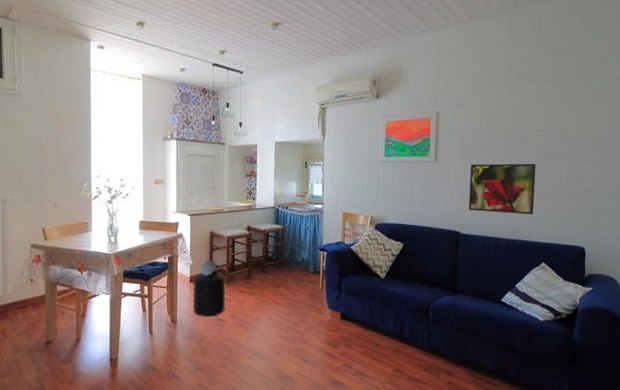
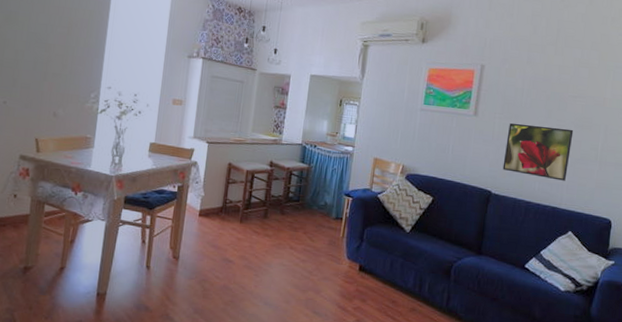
trash can: present [193,260,226,316] -> none [199,194,240,256]

